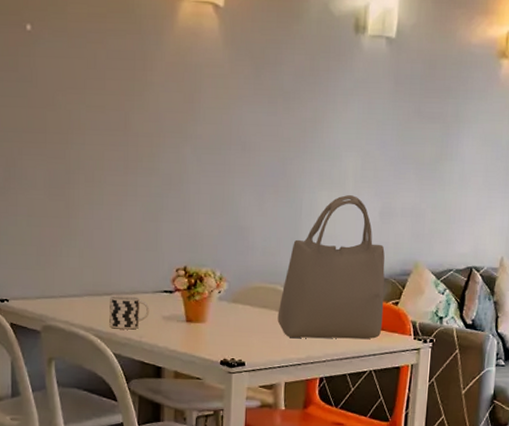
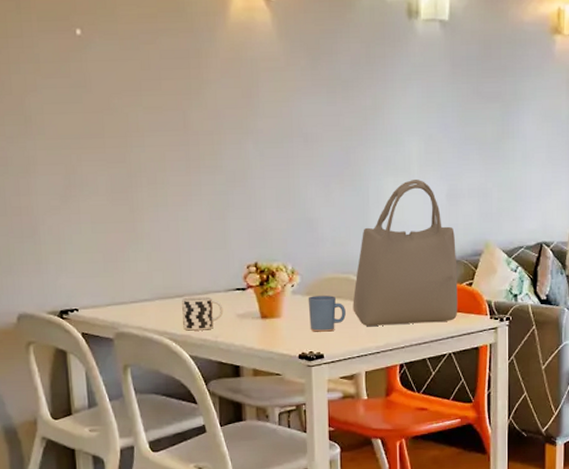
mug: none [233,304,270,340] -> present [308,295,346,332]

